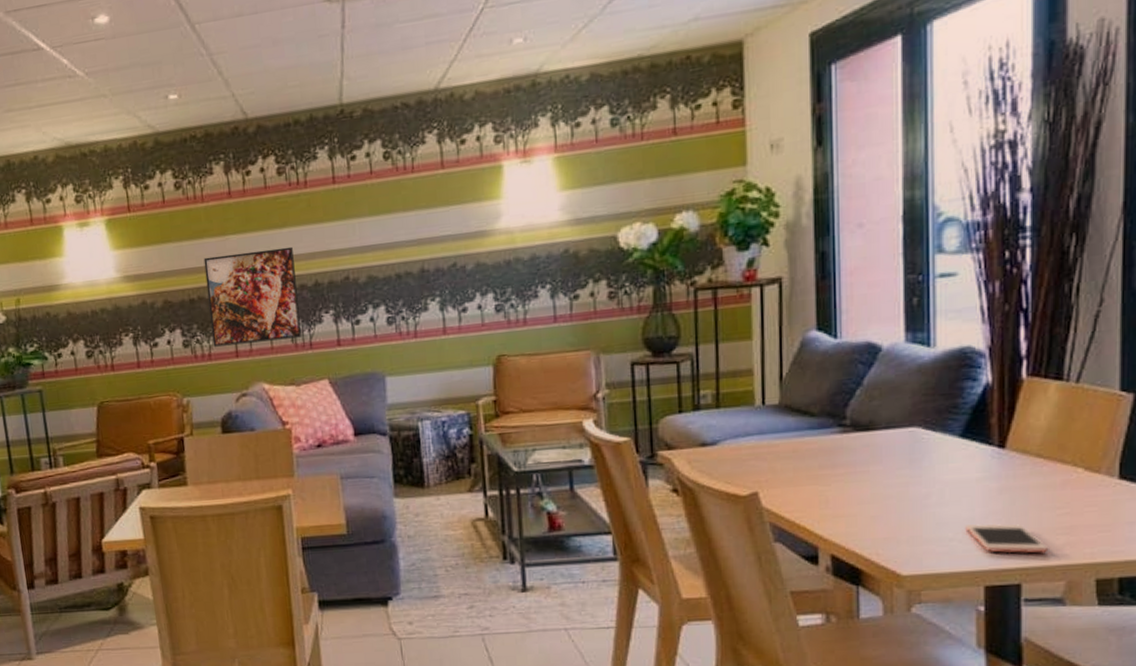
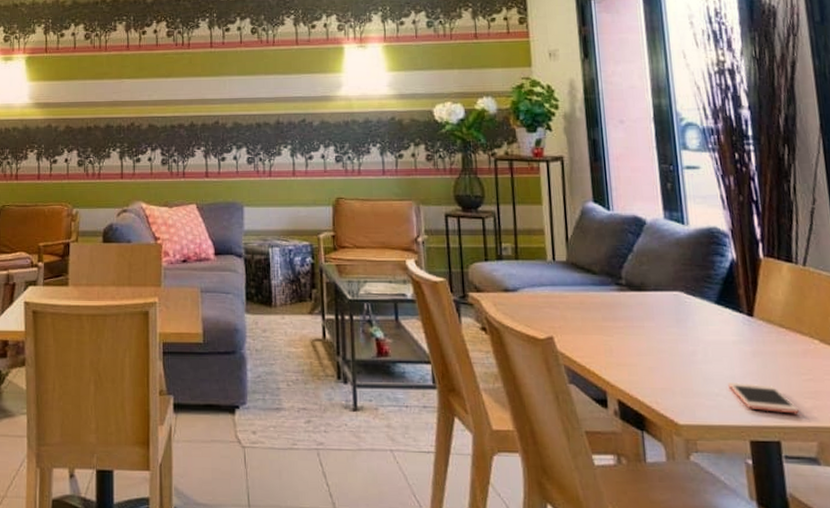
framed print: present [203,246,301,347] -> none [102,93,176,168]

